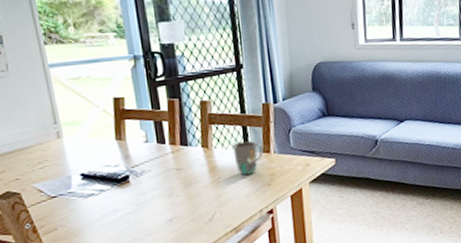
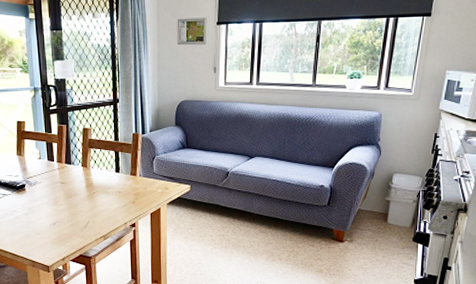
mug: present [233,141,263,176] -> none [106,164,130,193]

